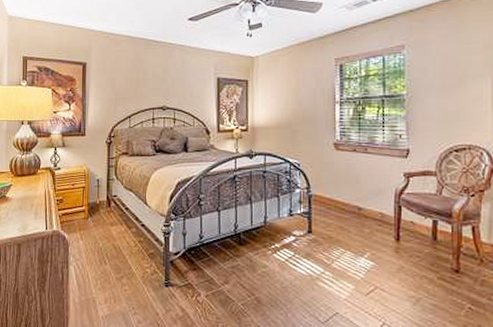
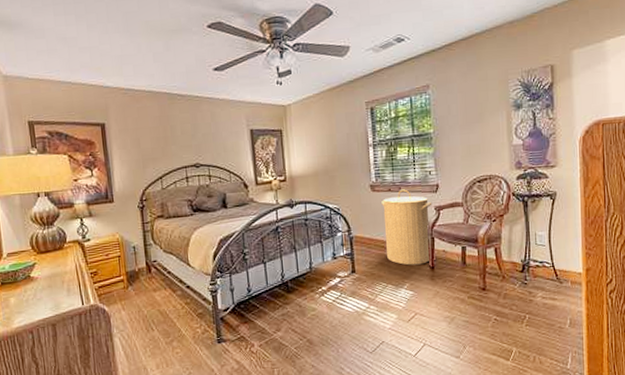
laundry hamper: none [345,151,401,234] -> present [381,189,432,266]

